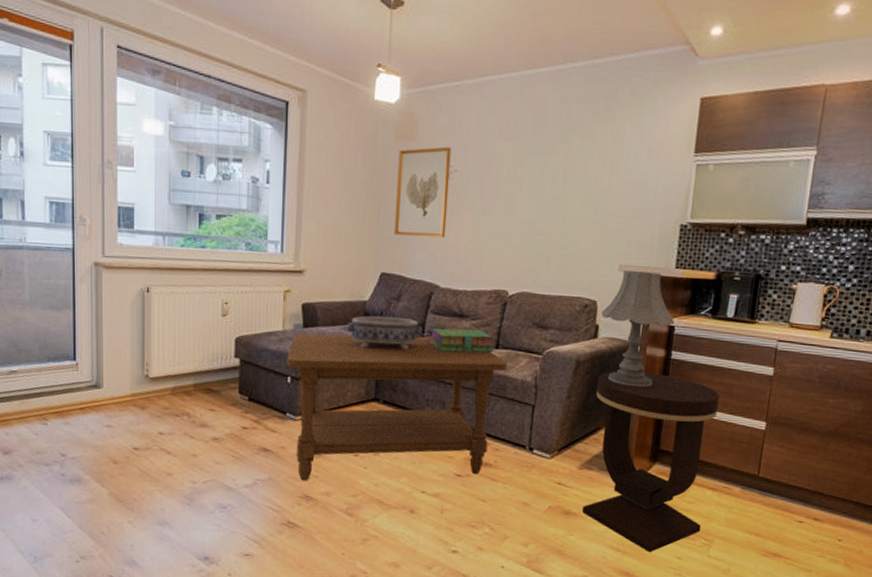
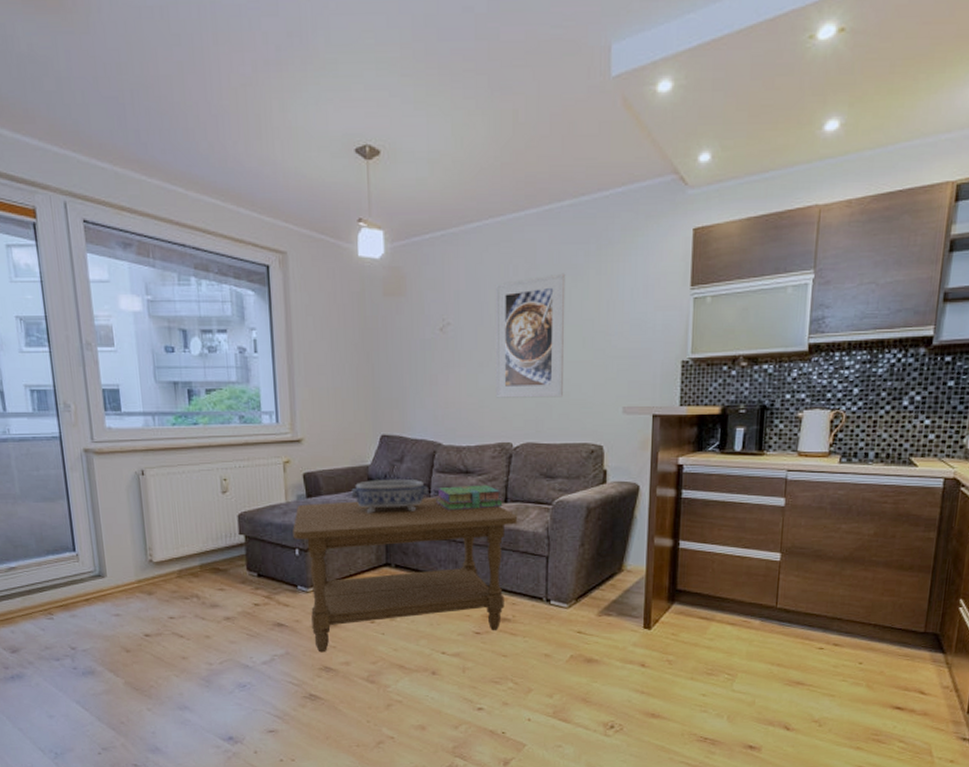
wall art: present [394,146,451,238] -> none [388,299,444,395]
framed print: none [495,130,573,251] -> present [495,273,566,398]
side table: present [582,371,720,553] -> none [605,514,733,693]
table lamp: present [601,270,674,388] -> none [608,412,682,529]

